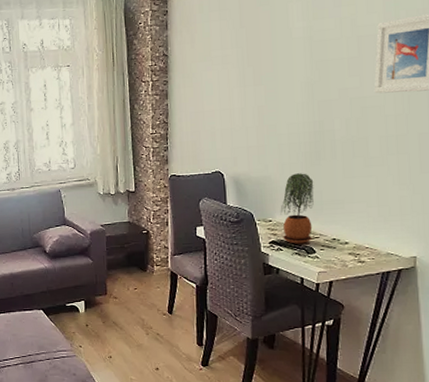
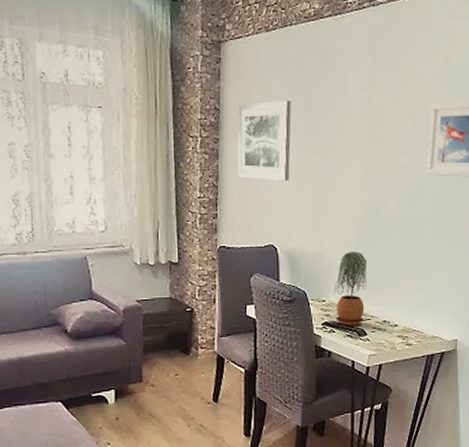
wall art: none [183,39,234,113] -> present [237,100,291,181]

